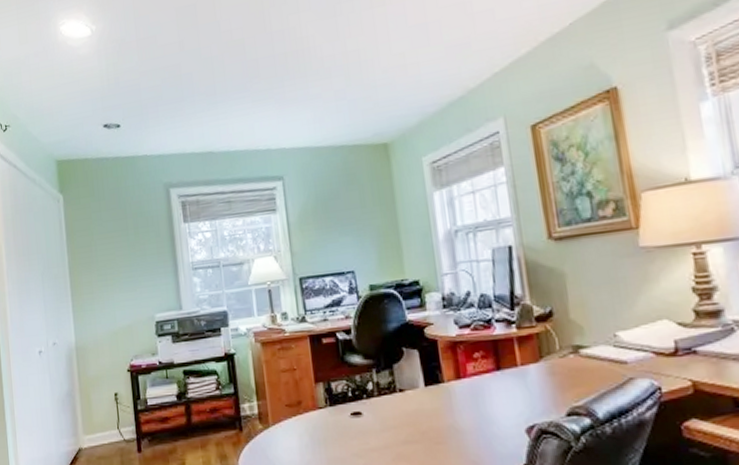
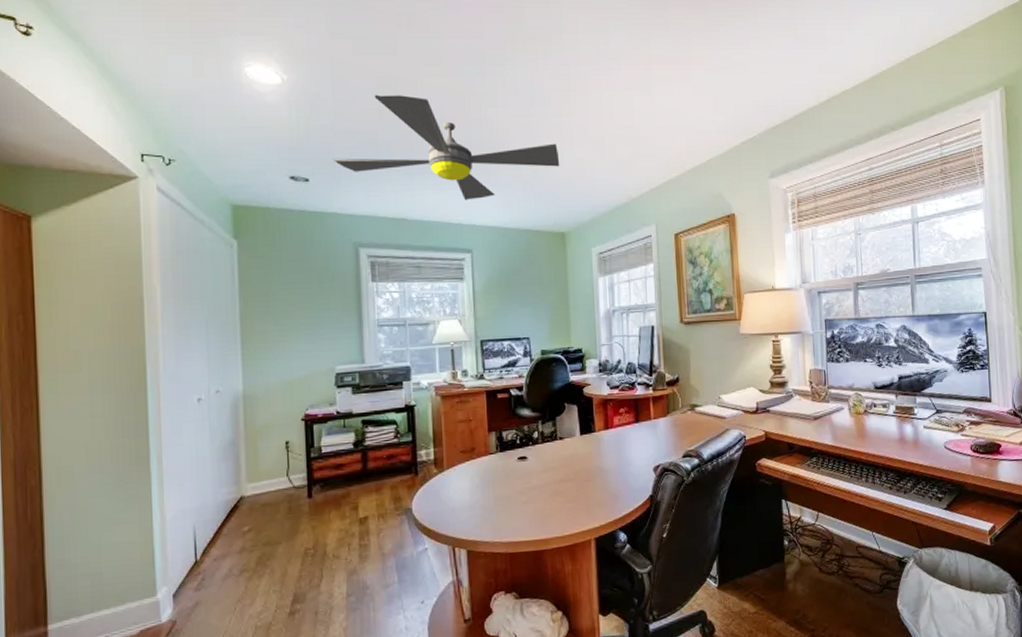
ceiling fan: none [139,19,376,123] -> present [332,94,560,200]

